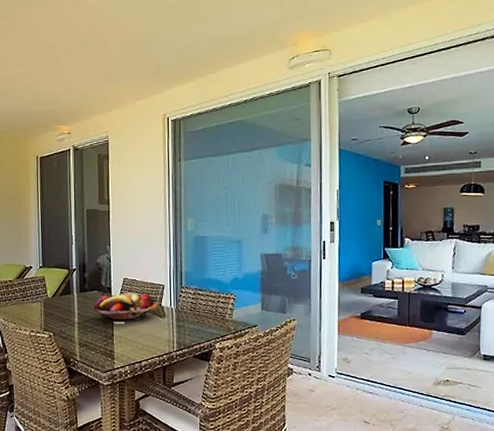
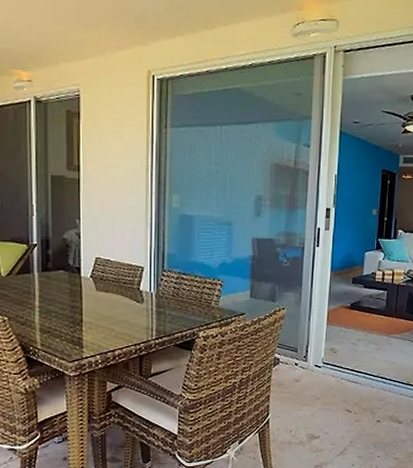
fruit basket: present [92,293,158,322] -> none [57,274,135,306]

